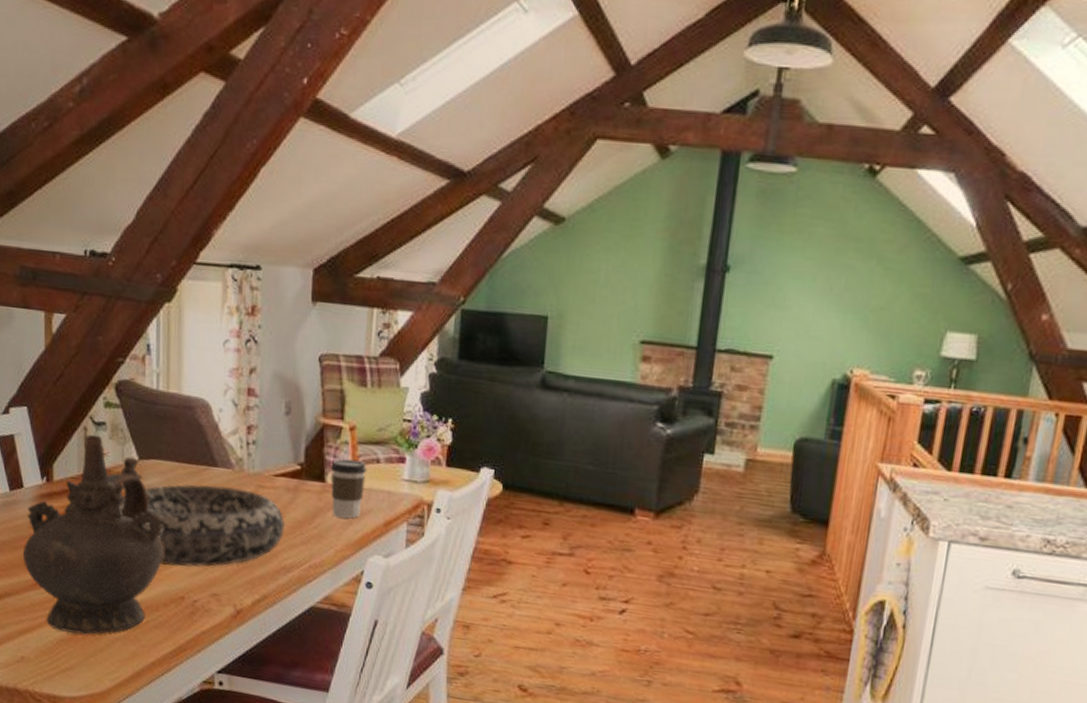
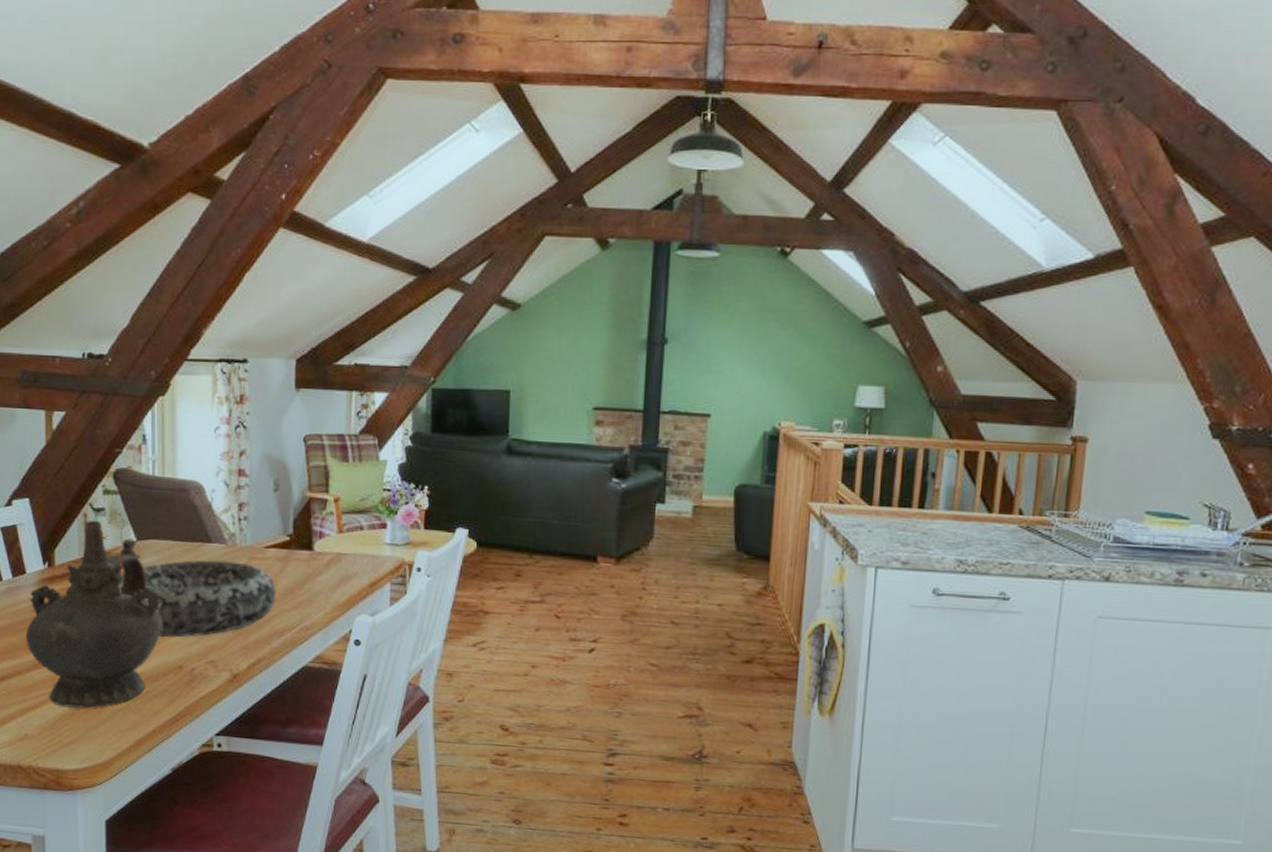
coffee cup: present [330,459,367,519] -> none [318,528,352,582]

